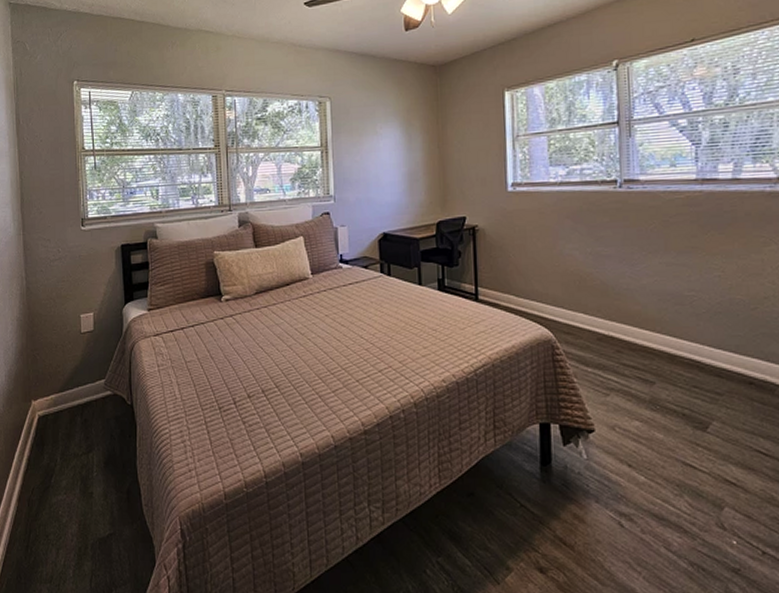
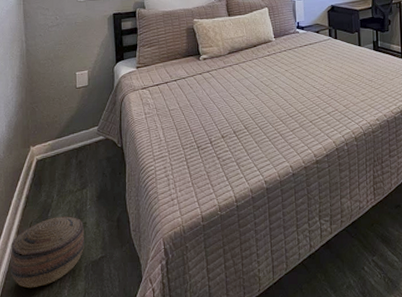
basket: none [11,483,92,565] -> present [10,216,85,288]

